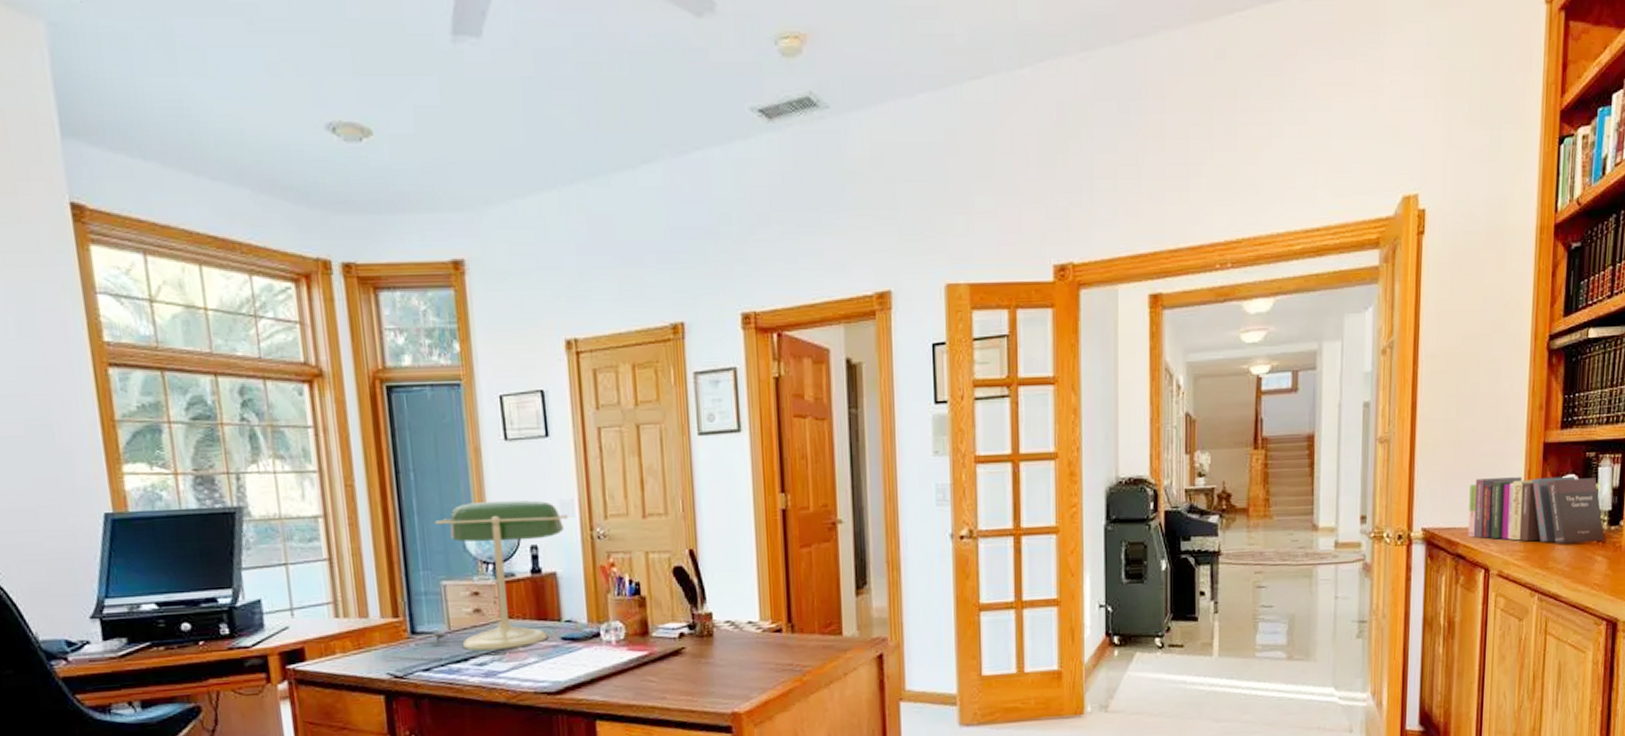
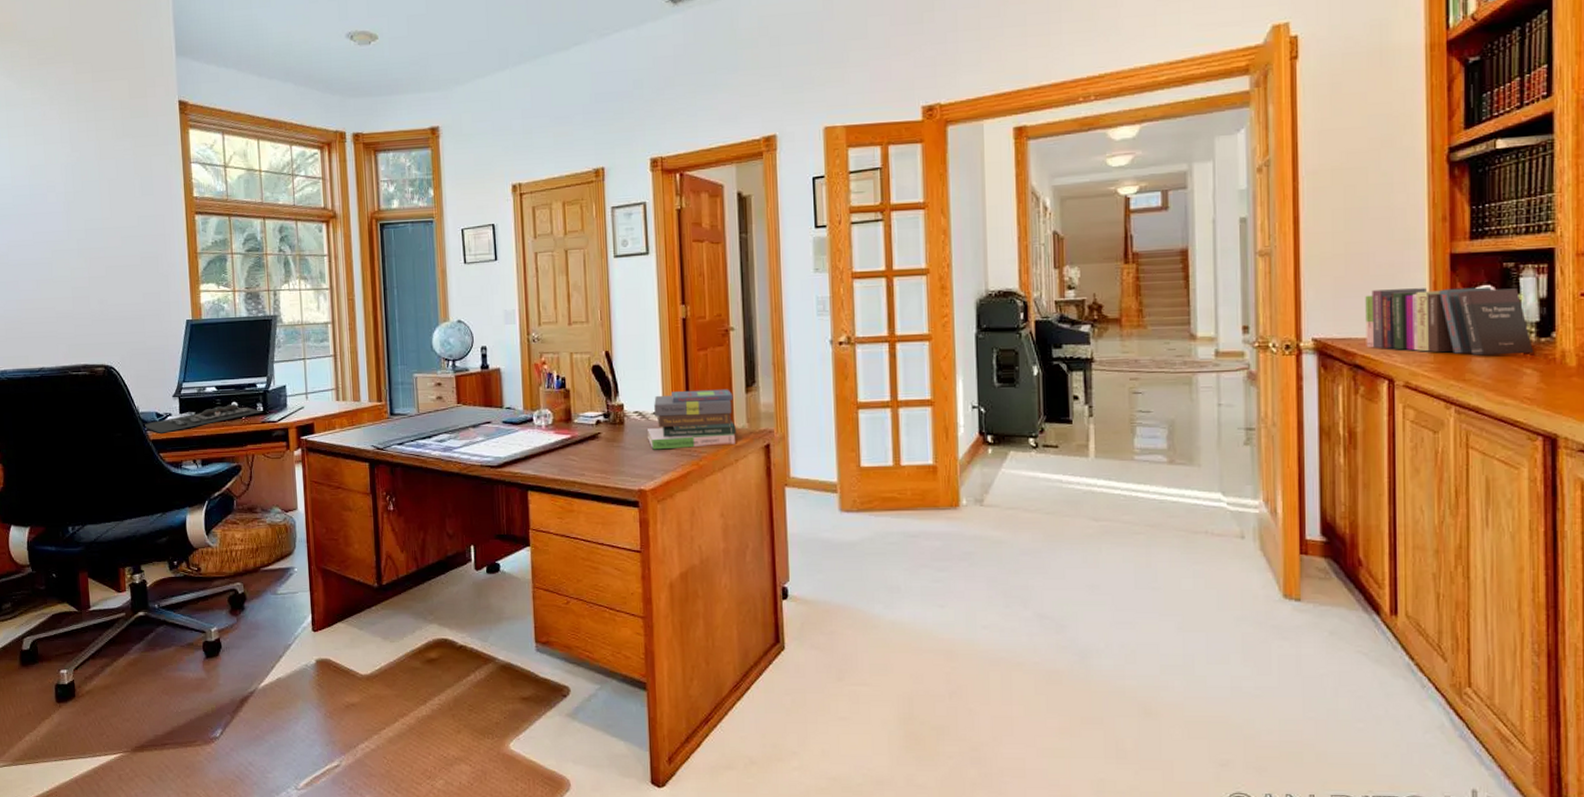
computer keyboard: none [46,626,229,670] -> present [143,404,263,434]
desk lamp: present [381,500,593,661] -> none [368,310,527,437]
books: none [742,592,845,666] -> present [648,389,736,450]

